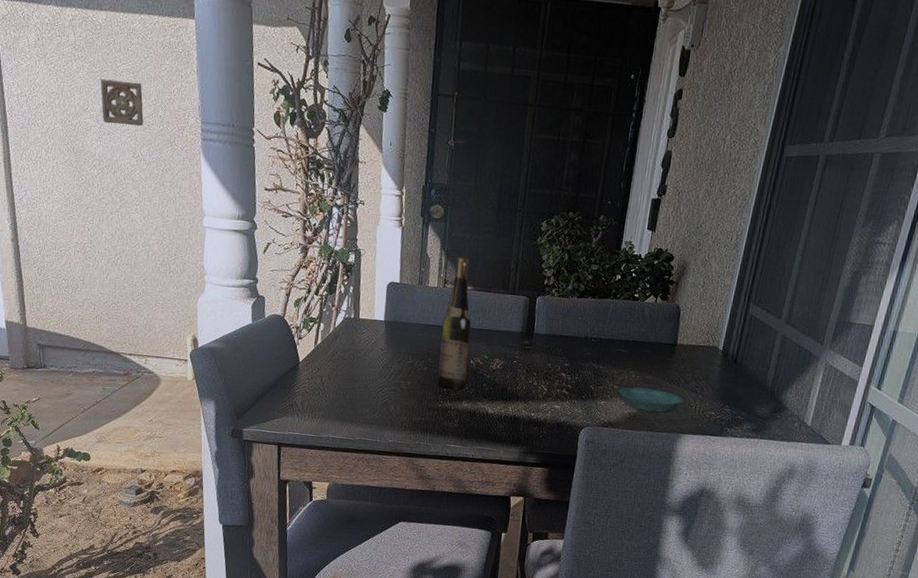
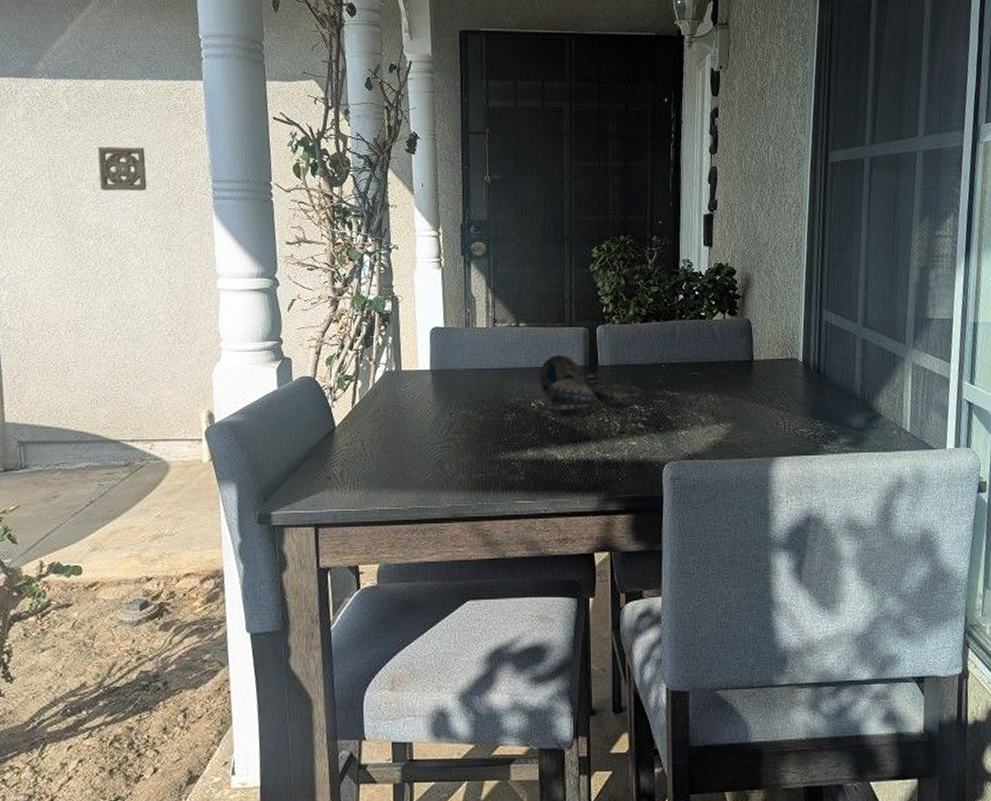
wine bottle: present [437,257,472,390] -> none [495,293,529,437]
decorative bowl: none [479,319,572,378] -> present [538,355,643,418]
saucer: present [618,387,684,413] -> none [699,412,771,436]

